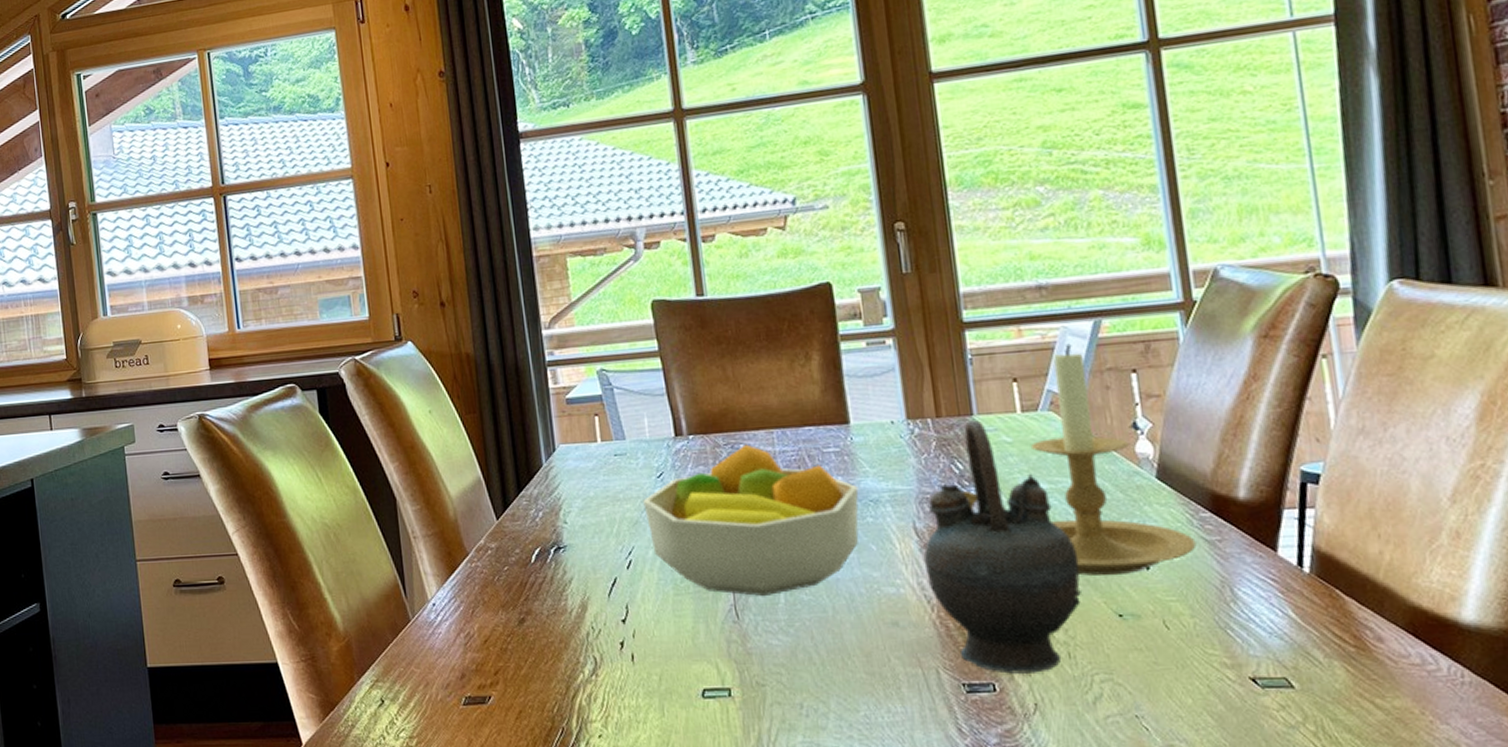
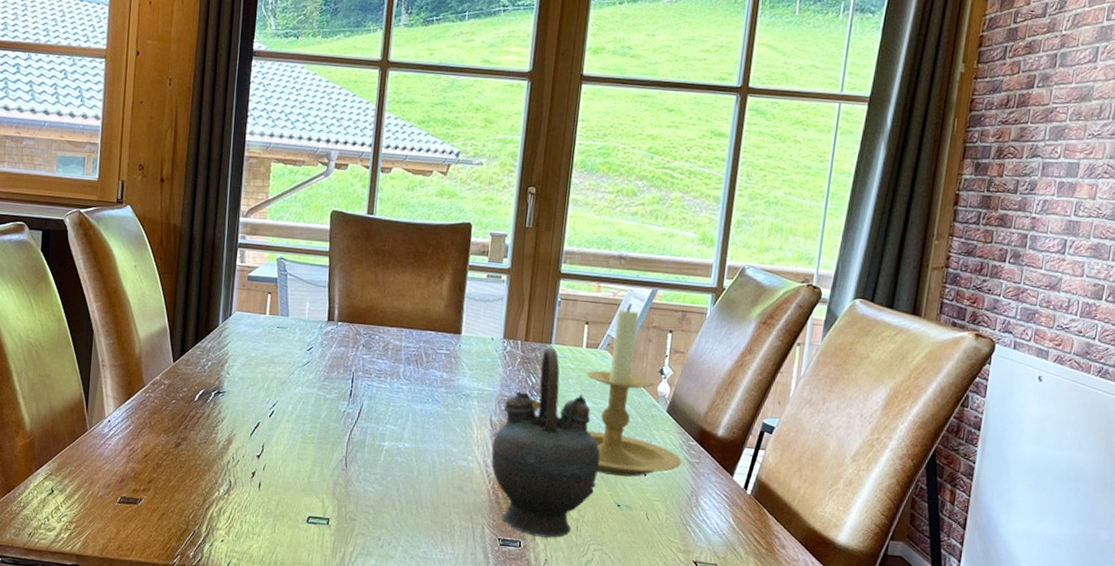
fruit bowl: present [643,444,859,596] -> none [292,336,457,454]

